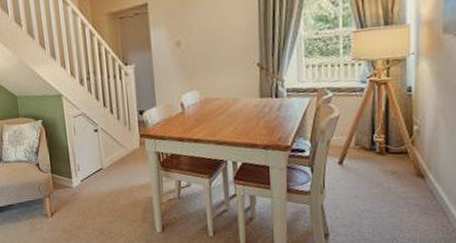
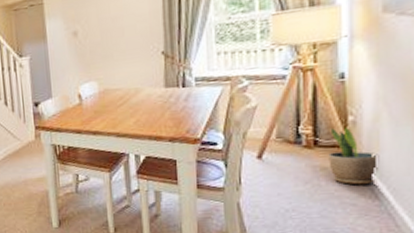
potted plant: none [397,135,438,187] -> present [328,127,380,185]

